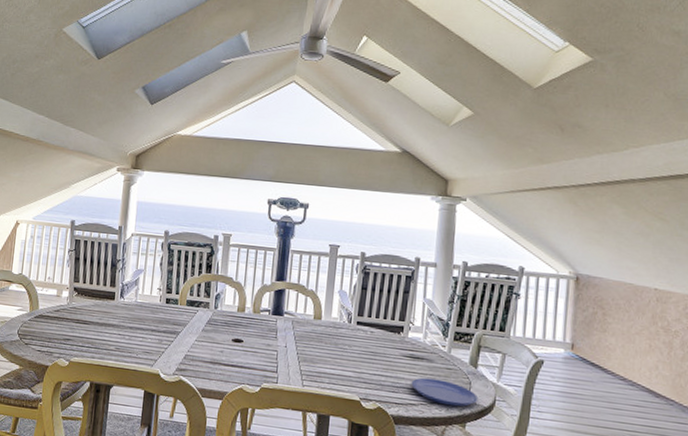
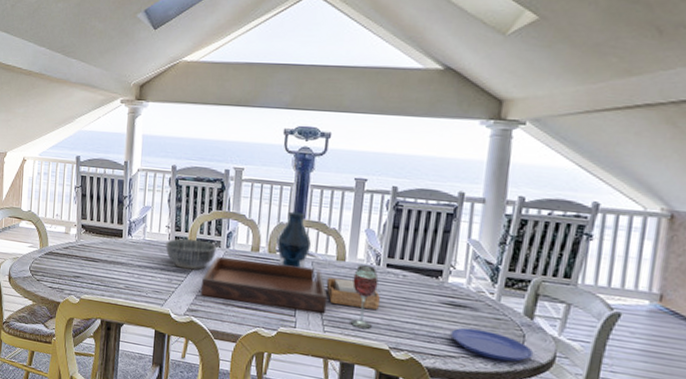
bowl: none [156,300,206,331] -> present [165,238,218,270]
serving tray: none [189,317,306,369] -> present [200,257,328,313]
vase: none [260,274,292,327] -> present [276,211,312,269]
napkin holder: none [304,335,352,364] -> present [326,278,380,310]
wineglass: none [326,323,350,382] -> present [350,265,379,329]

